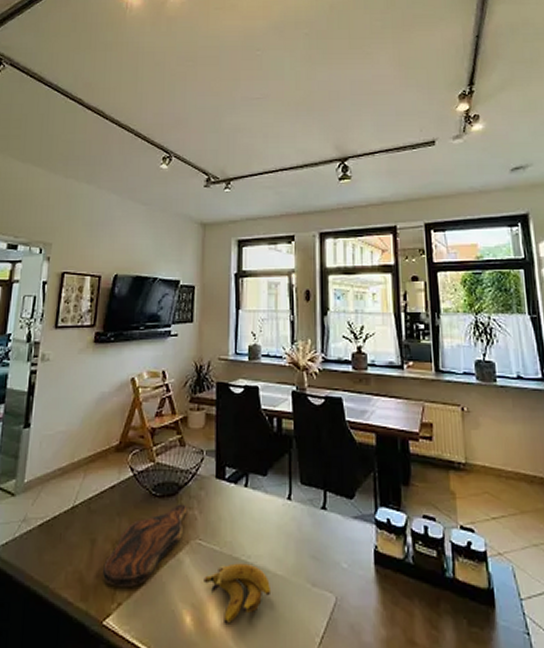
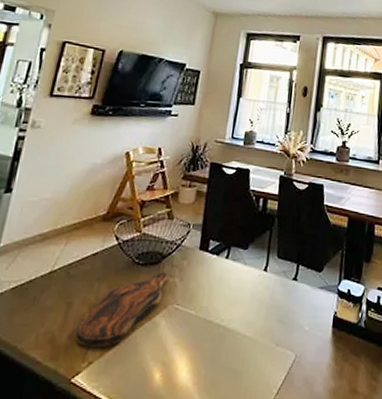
banana: present [204,563,272,624] -> none [176,326,239,379]

